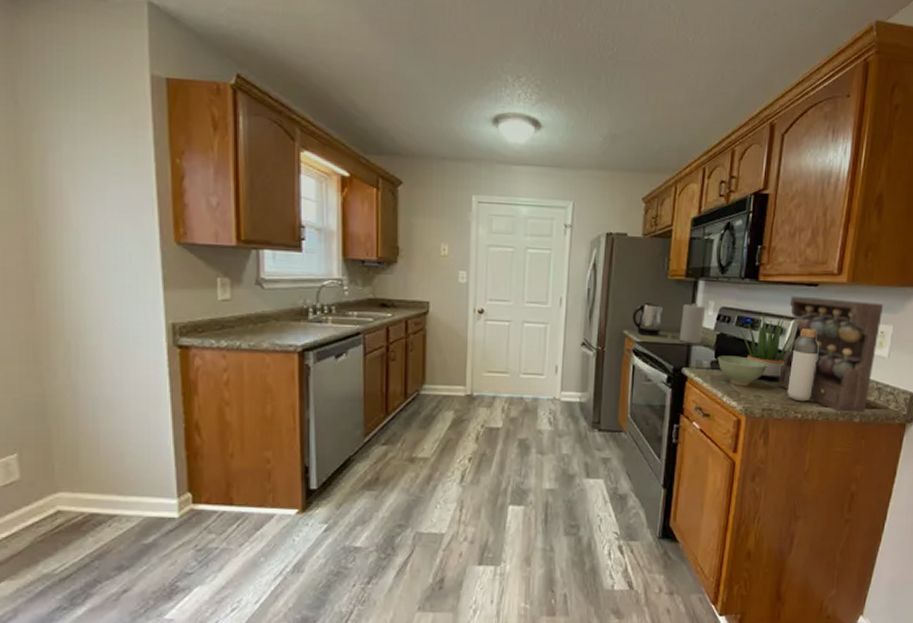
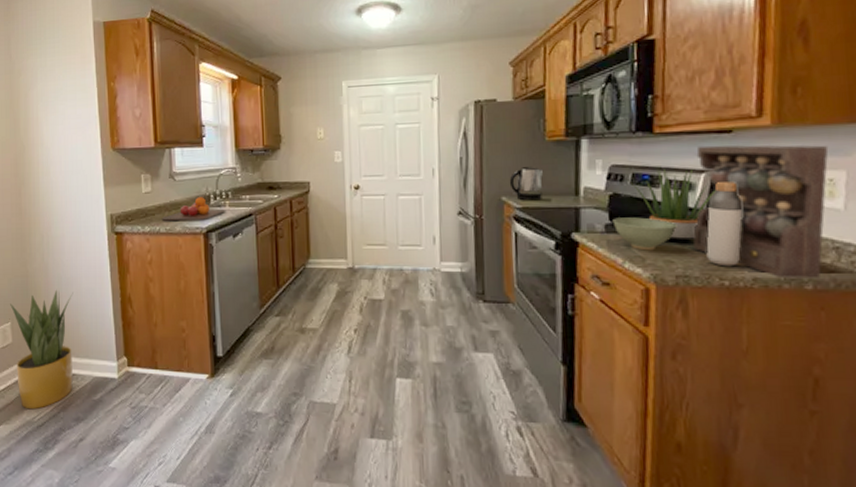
planter: none [16,413,116,560] -> present [10,289,73,410]
chopping board: none [243,310,328,338] -> present [161,197,226,222]
paper towel holder: present [679,303,706,344] -> none [564,163,593,207]

